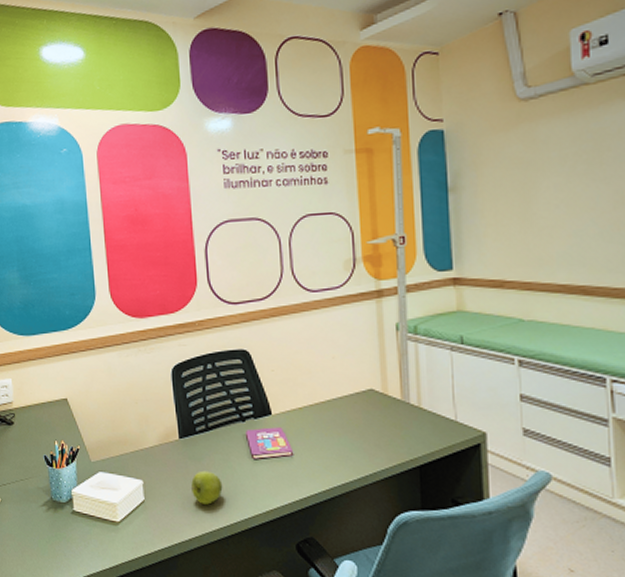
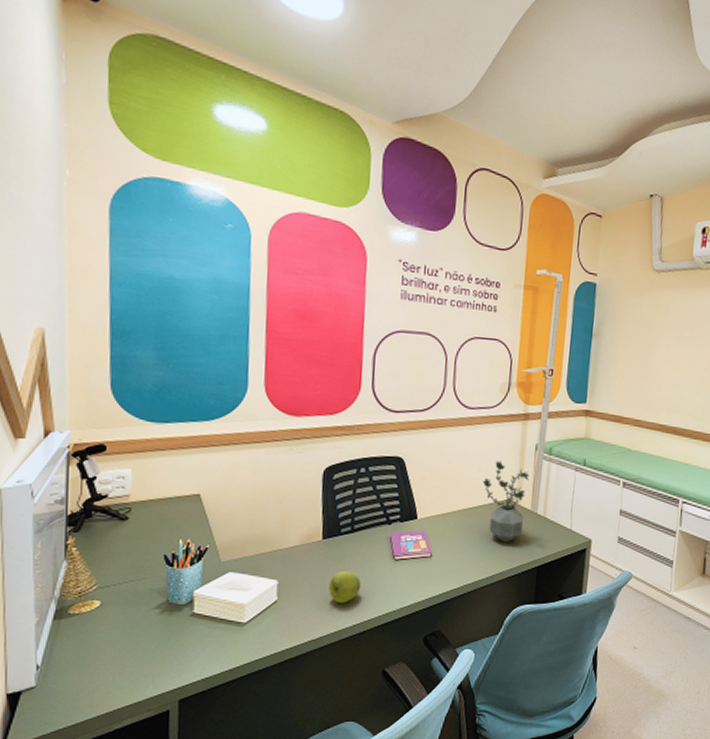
potted plant: none [338,346,395,439] -> present [482,461,530,543]

